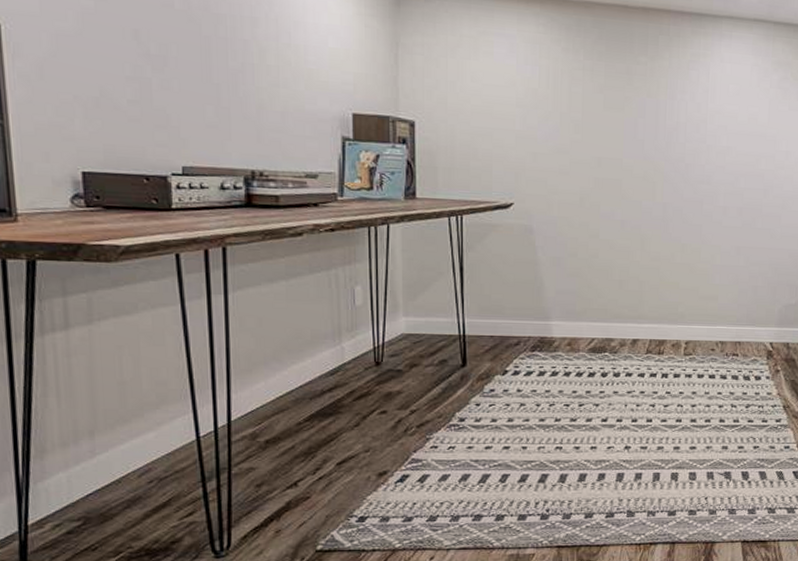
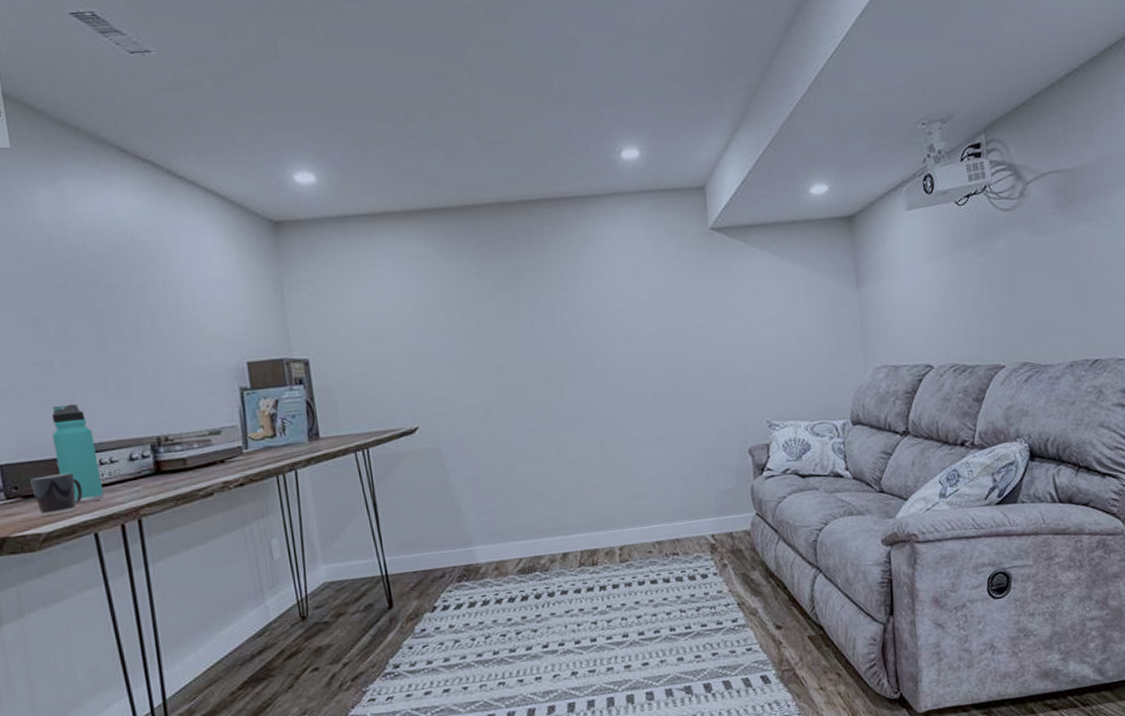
mug: none [114,190,168,230] -> present [30,473,83,516]
thermos bottle: none [142,122,191,223] -> present [51,403,105,504]

